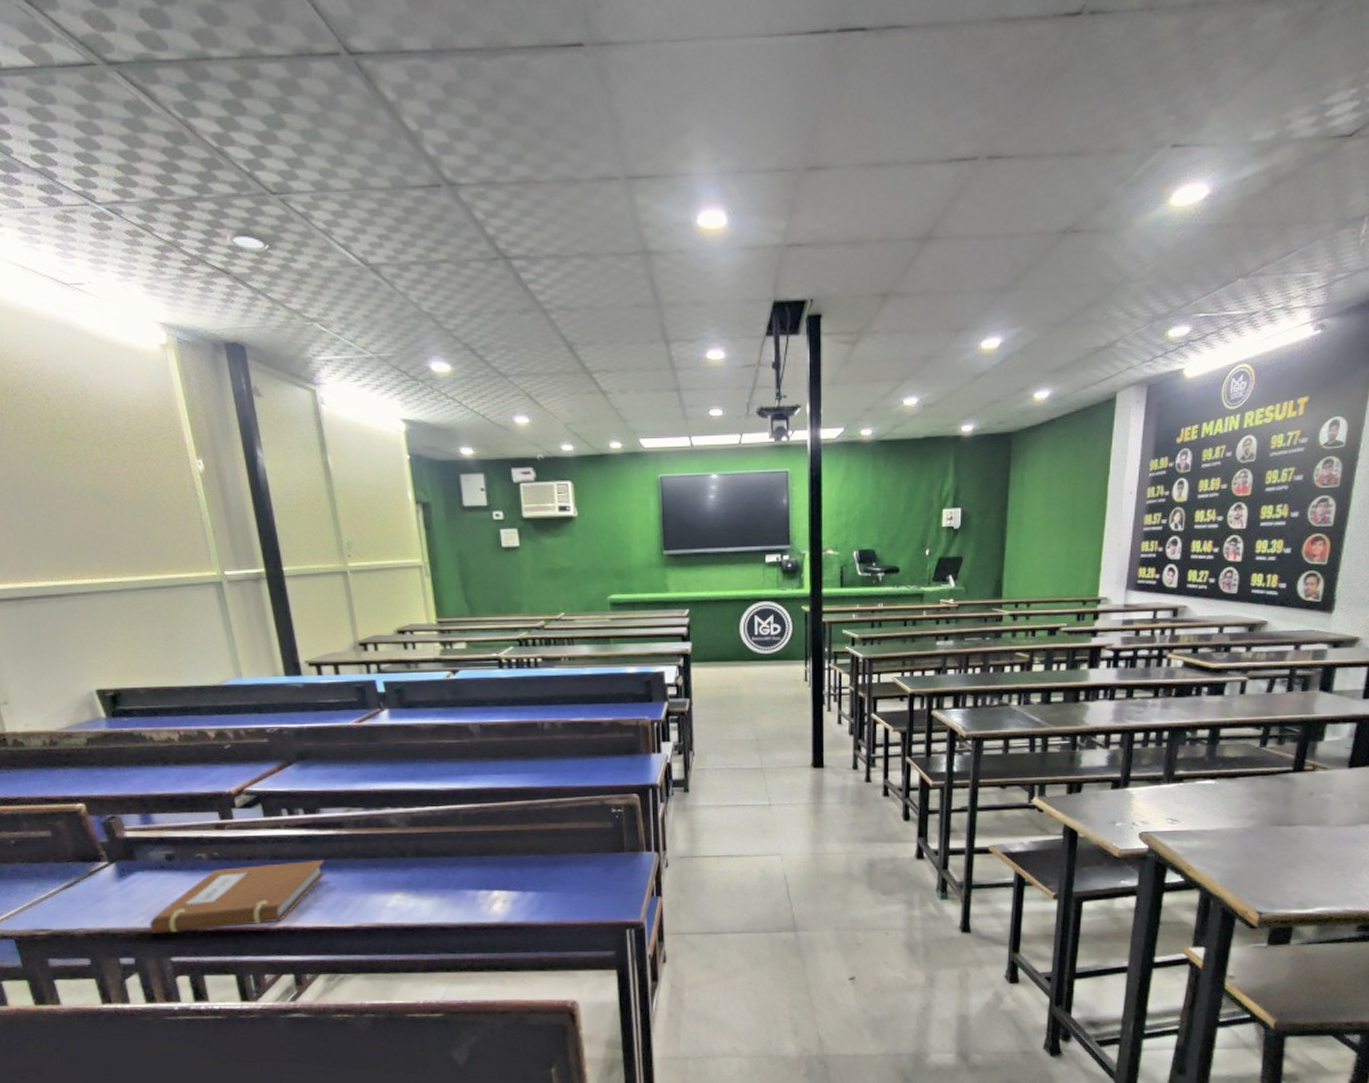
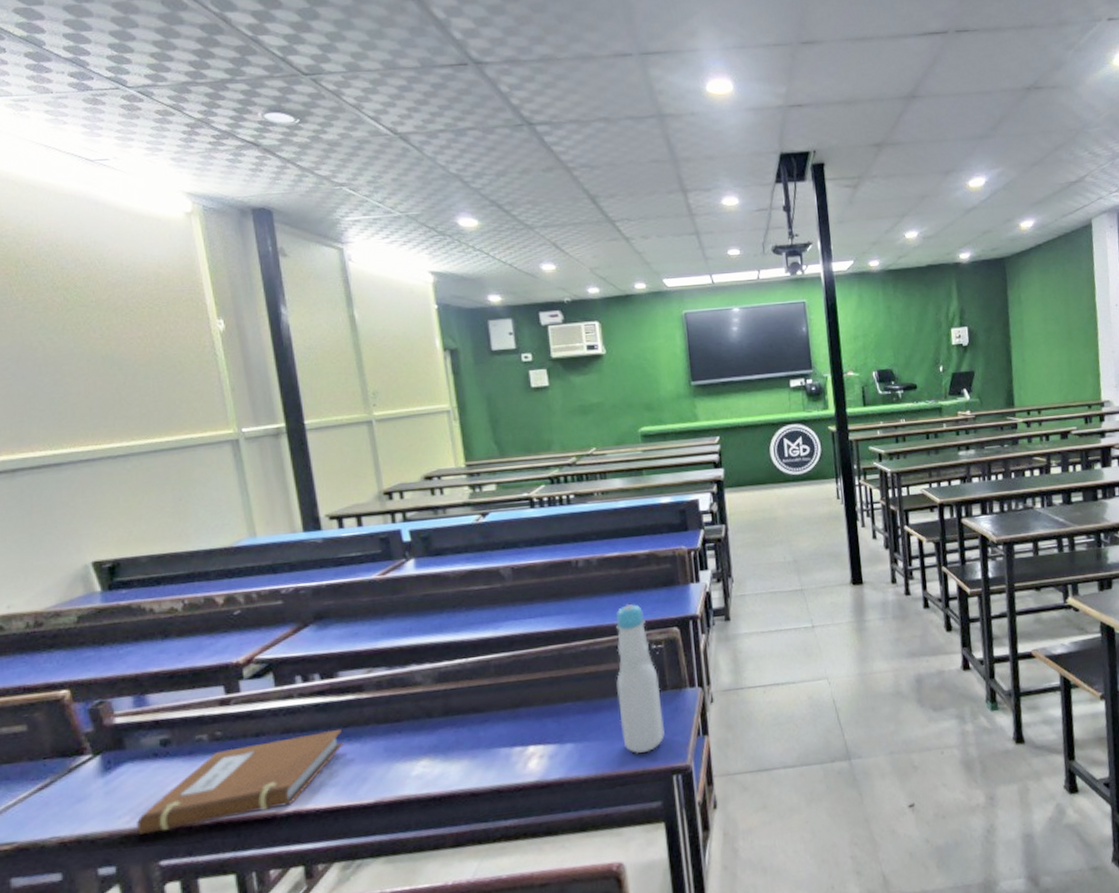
bottle: none [577,768,620,908] -> present [616,603,665,755]

